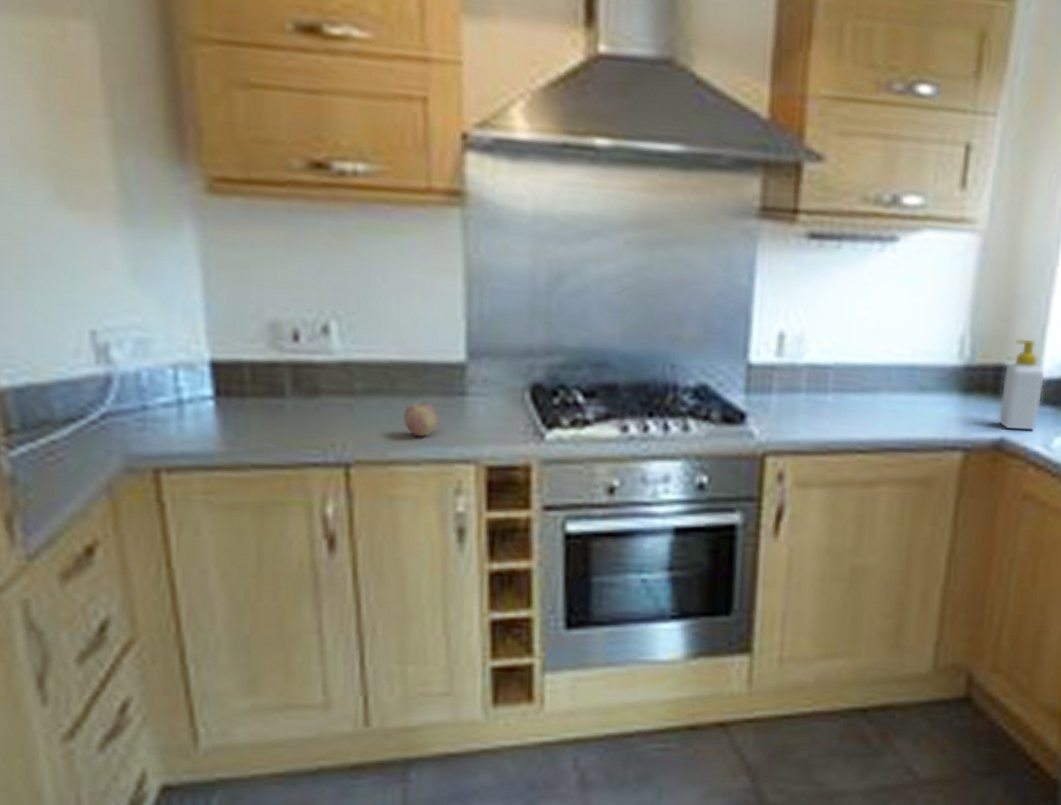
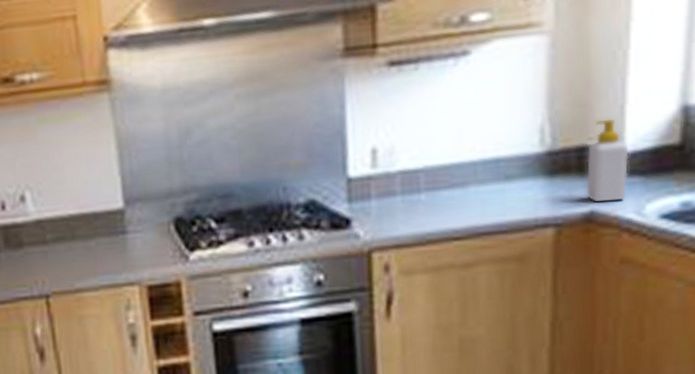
fruit: present [404,402,438,437] -> none [83,242,108,269]

